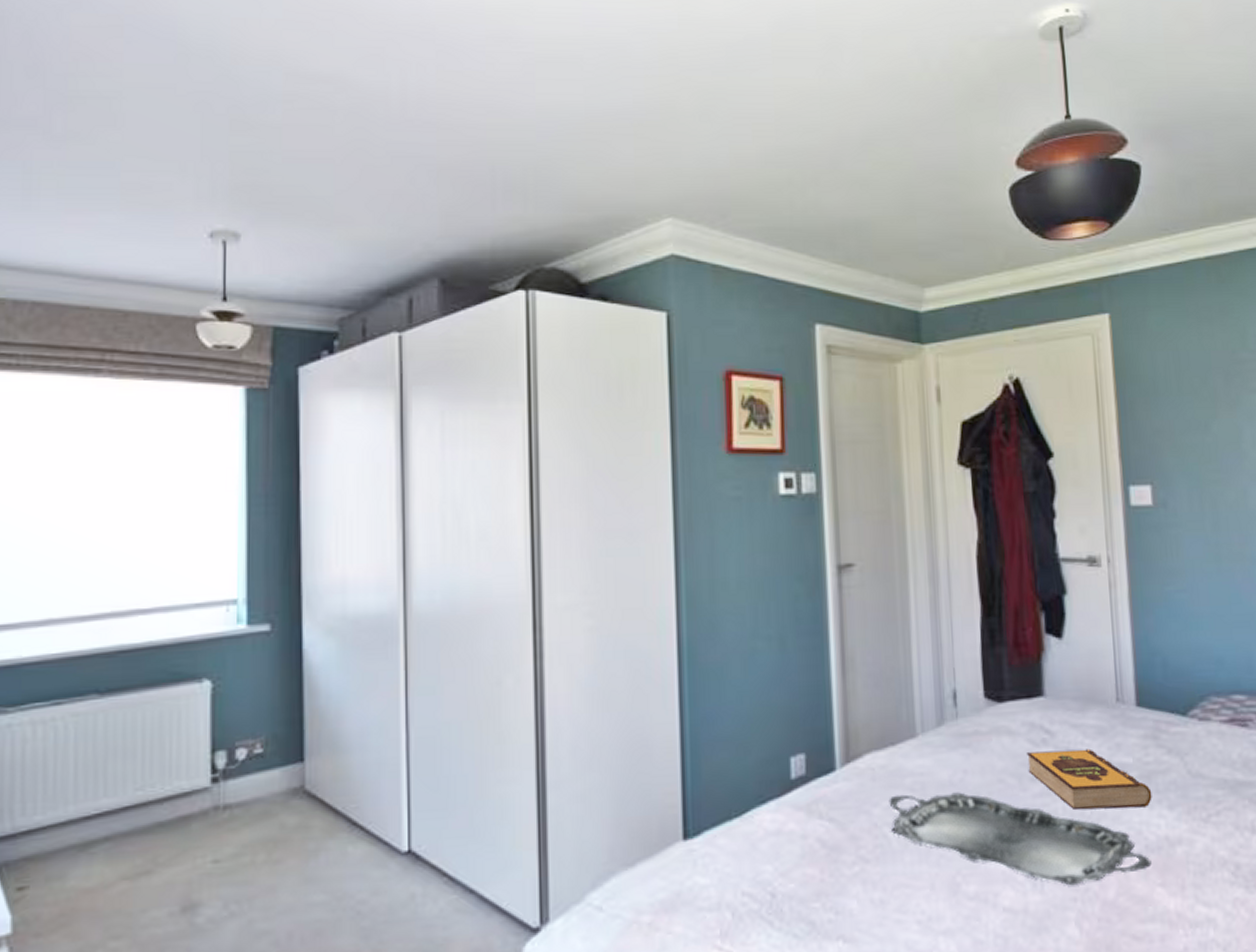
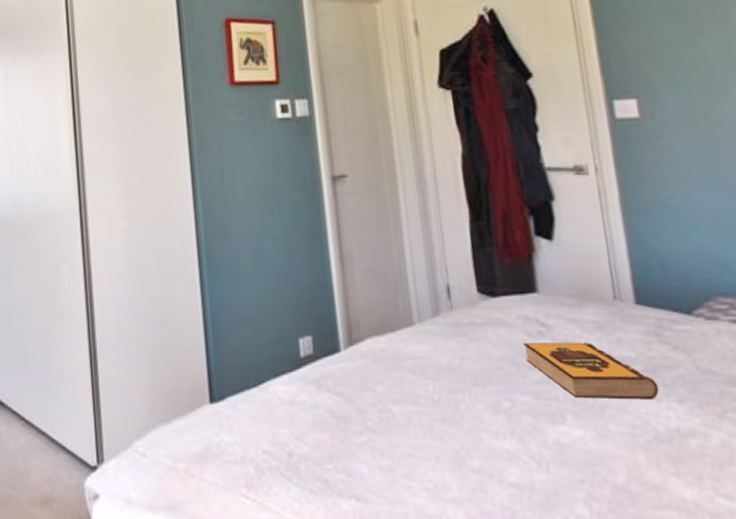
serving tray: present [889,792,1152,886] -> none [391,375,663,468]

